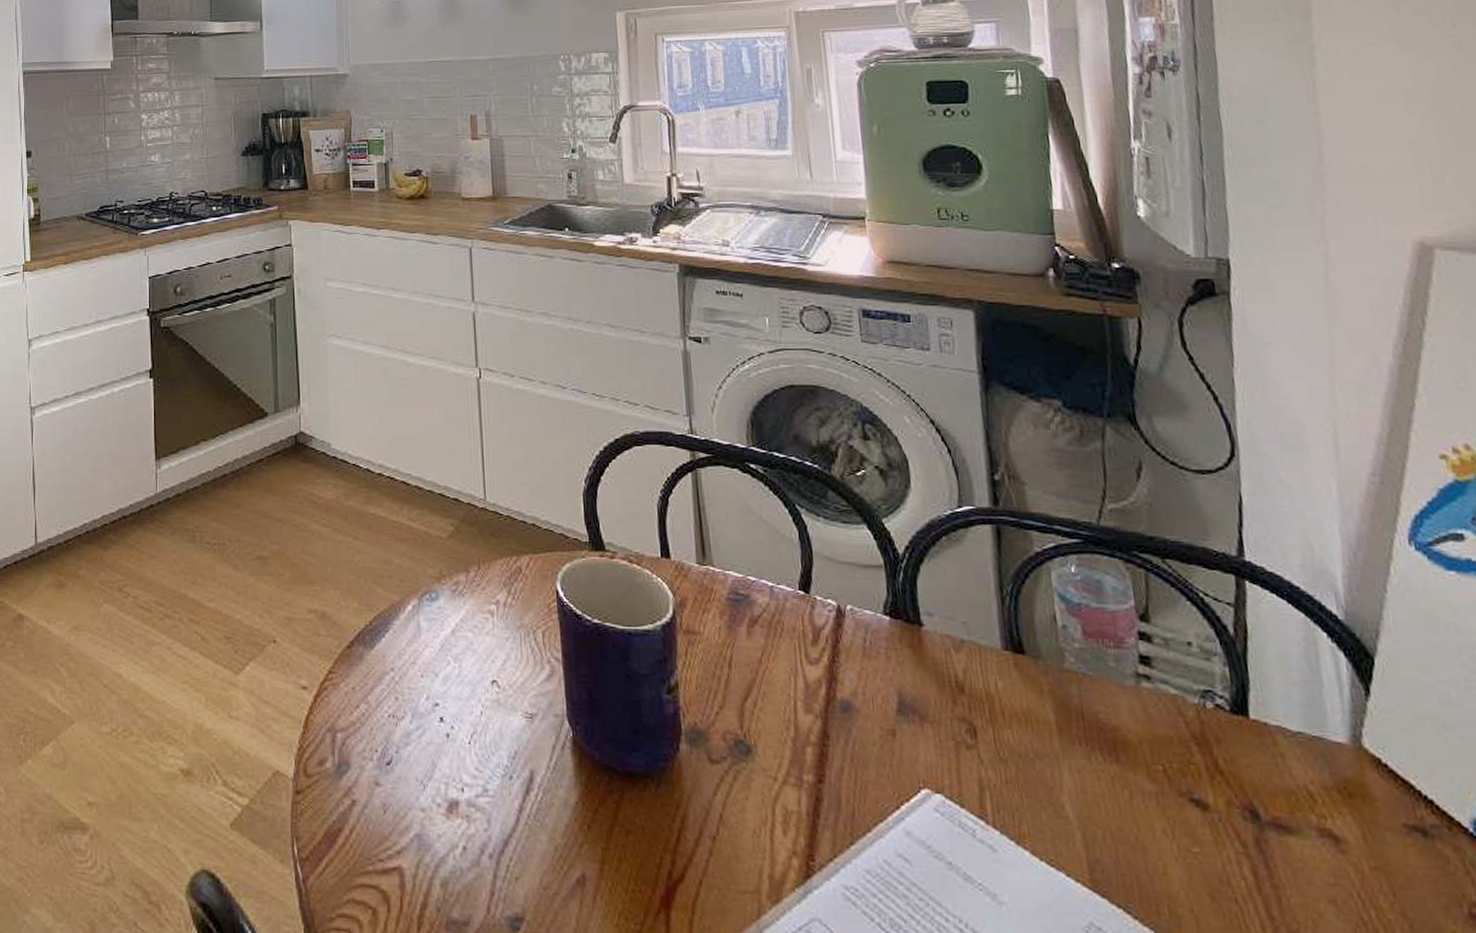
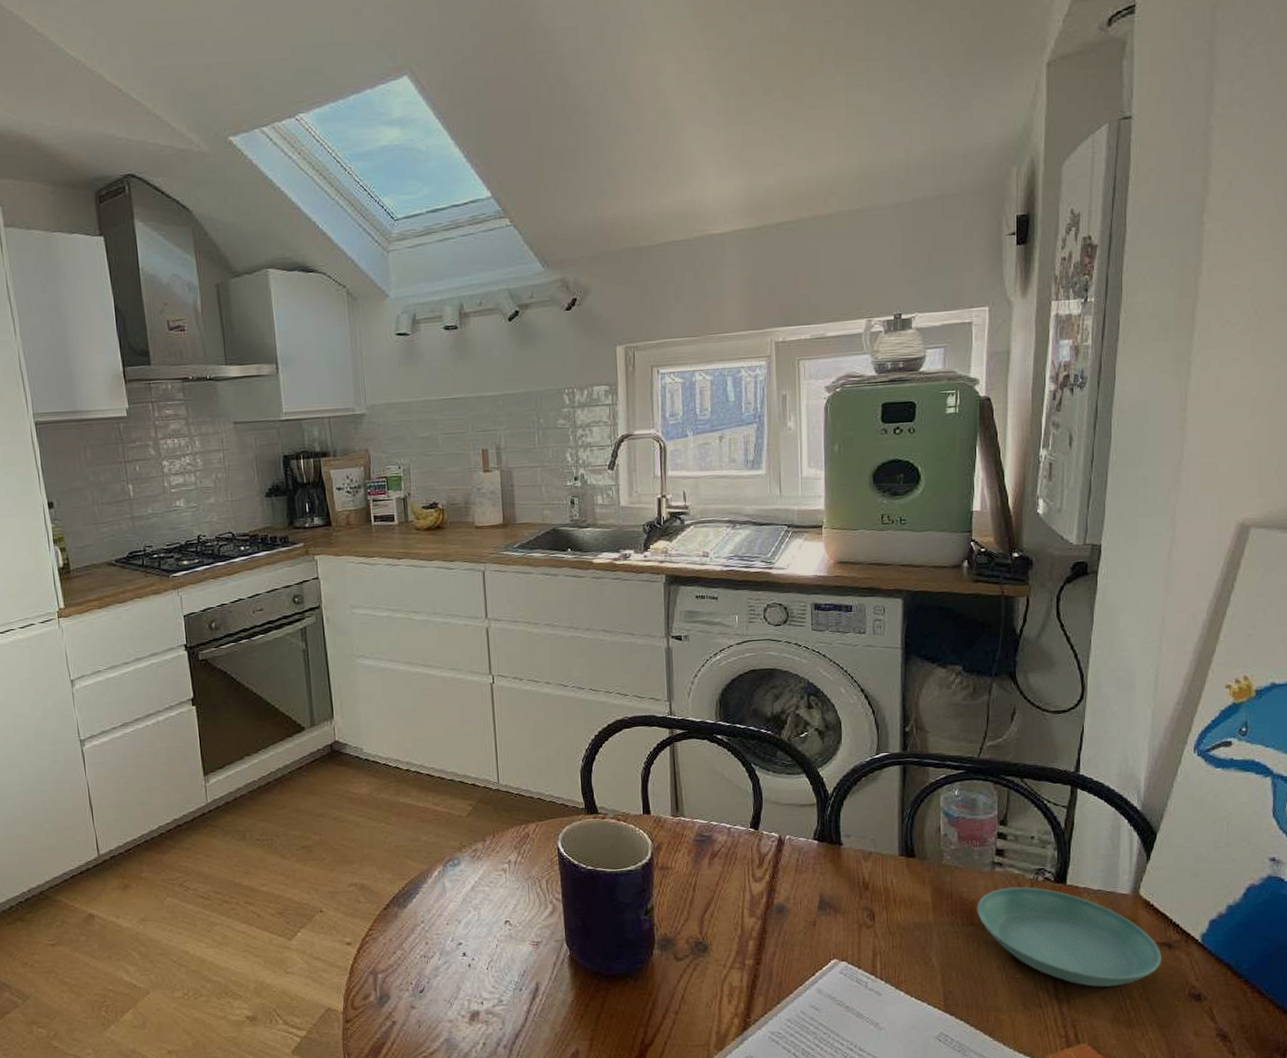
saucer: none [1121,712,1416,886] -> present [977,886,1161,987]

